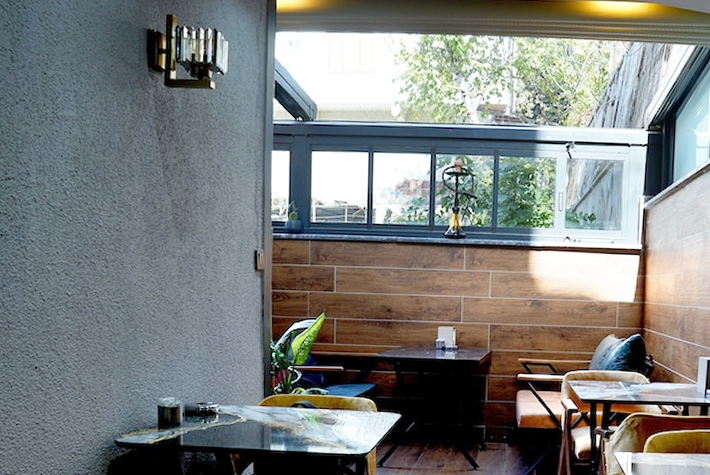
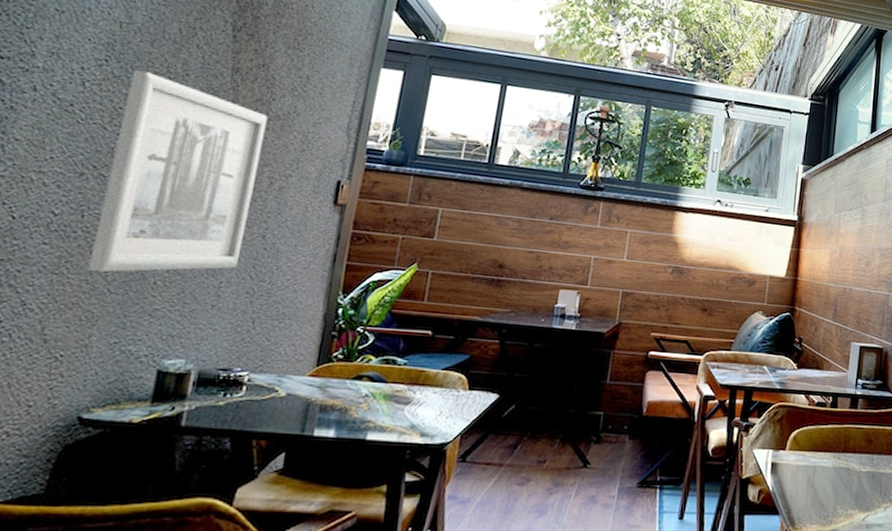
wall art: none [96,177,196,336] -> present [88,70,267,273]

